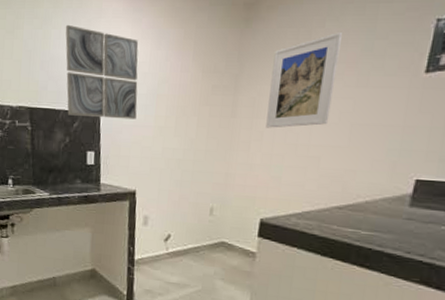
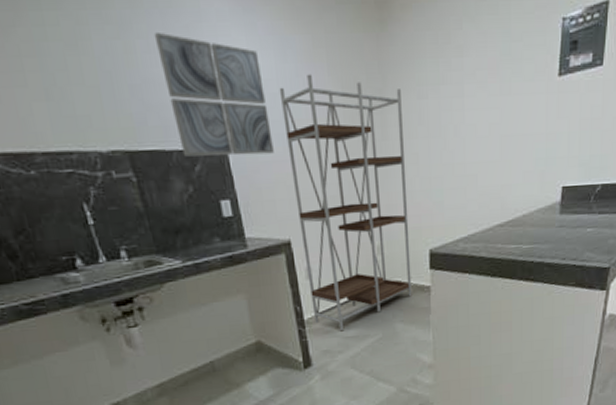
shelving unit: none [143,59,256,277] -> present [279,74,412,332]
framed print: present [266,31,342,128] -> none [416,33,480,149]

